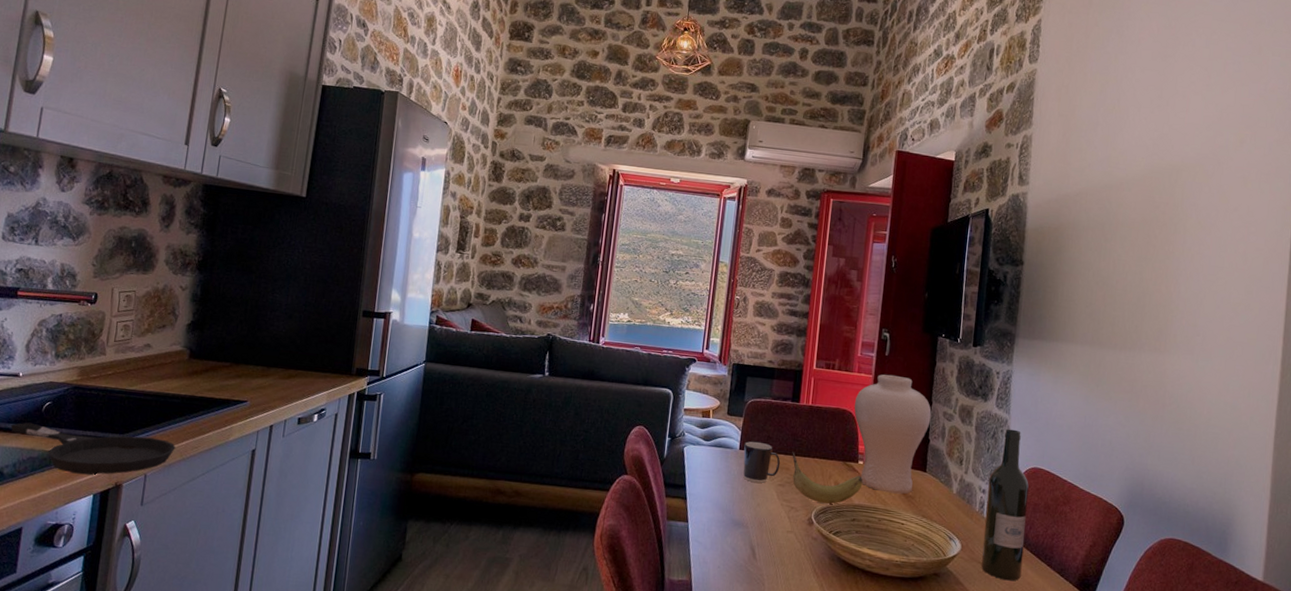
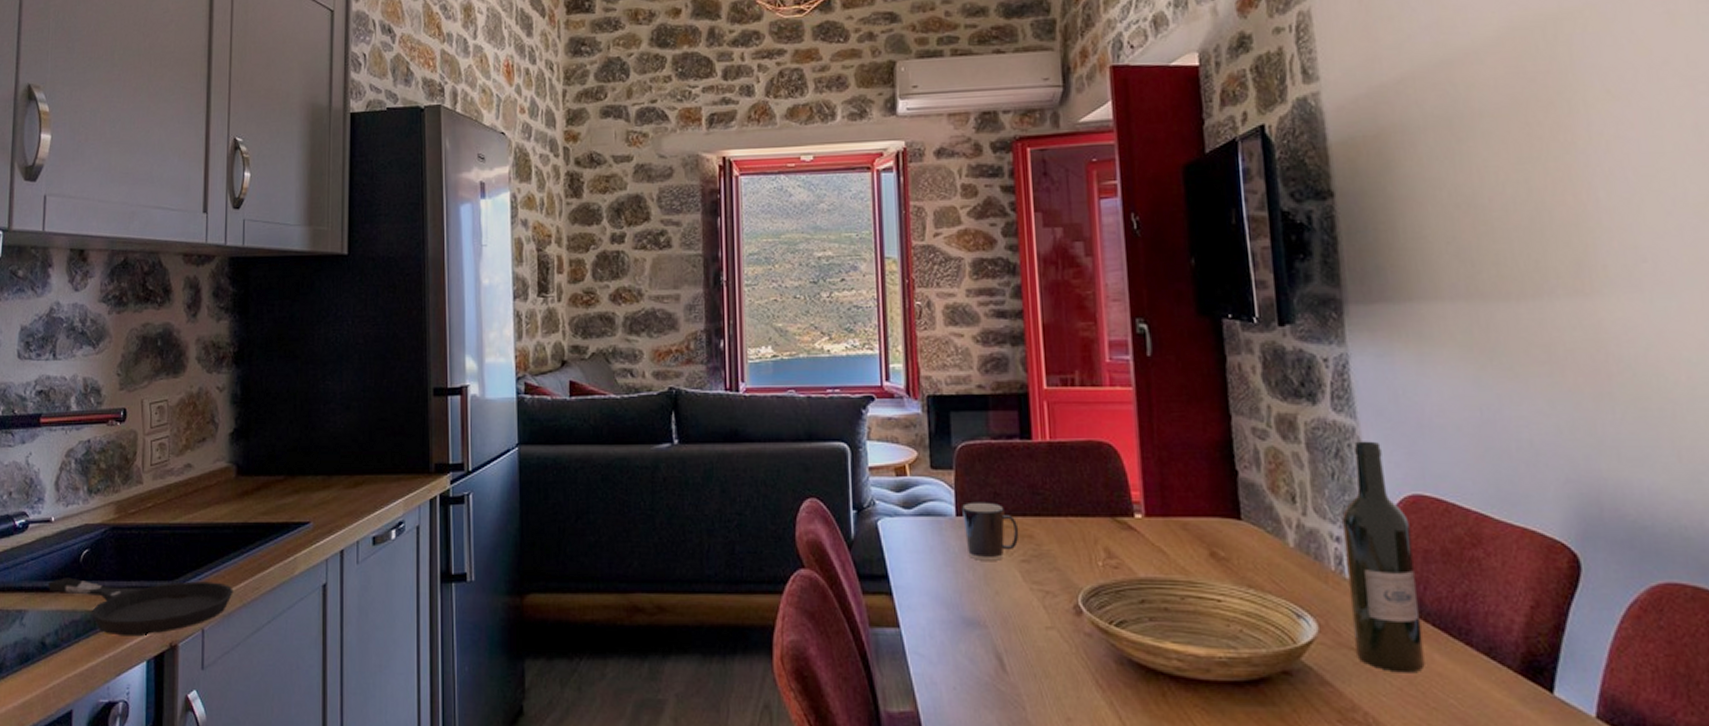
fruit: present [792,451,863,504] -> none [1033,510,1147,583]
vase: present [854,374,932,494] -> none [1112,382,1234,557]

